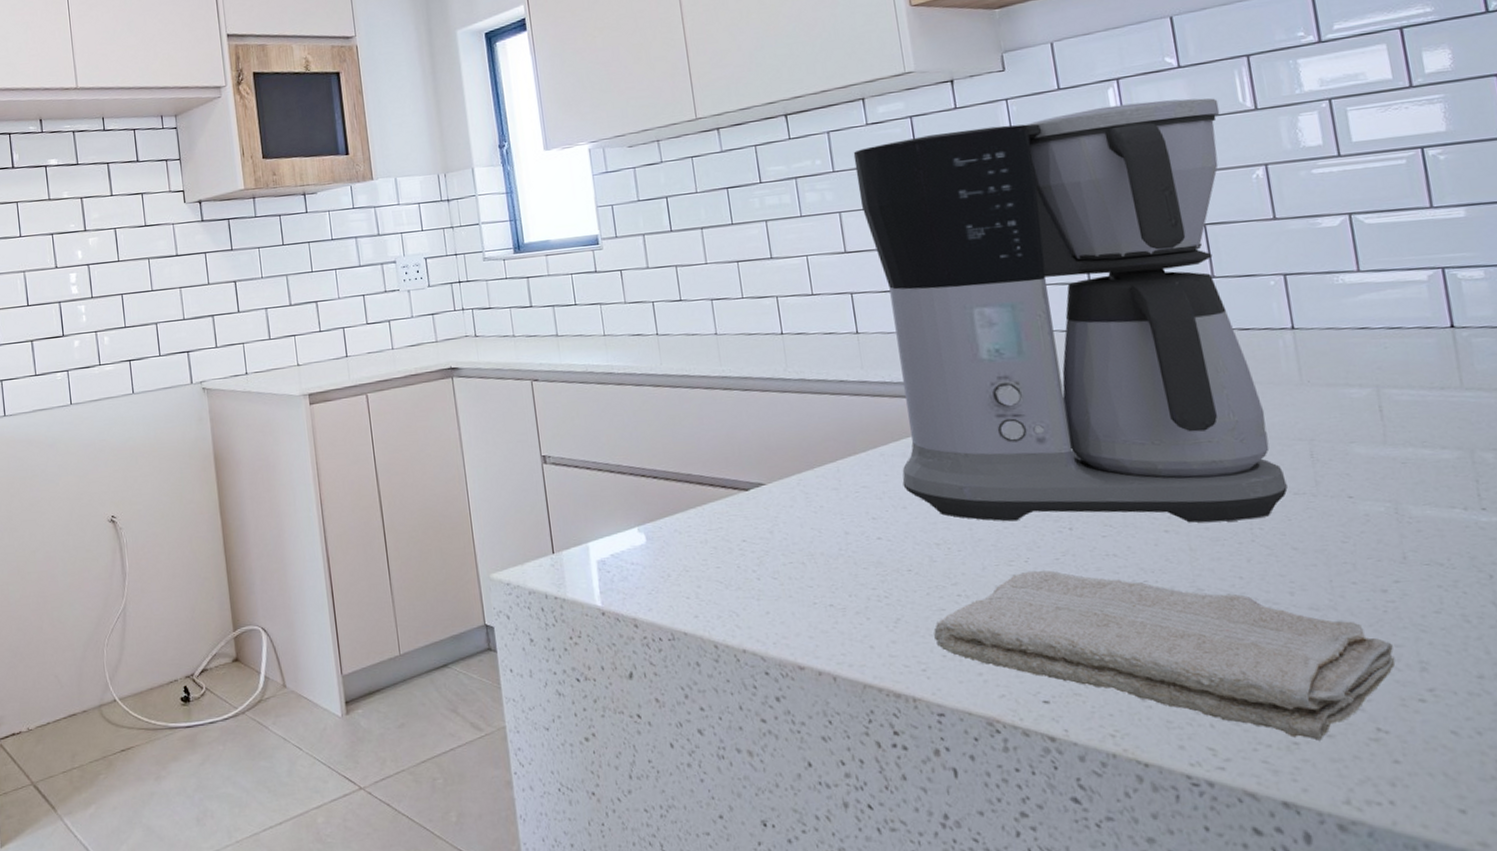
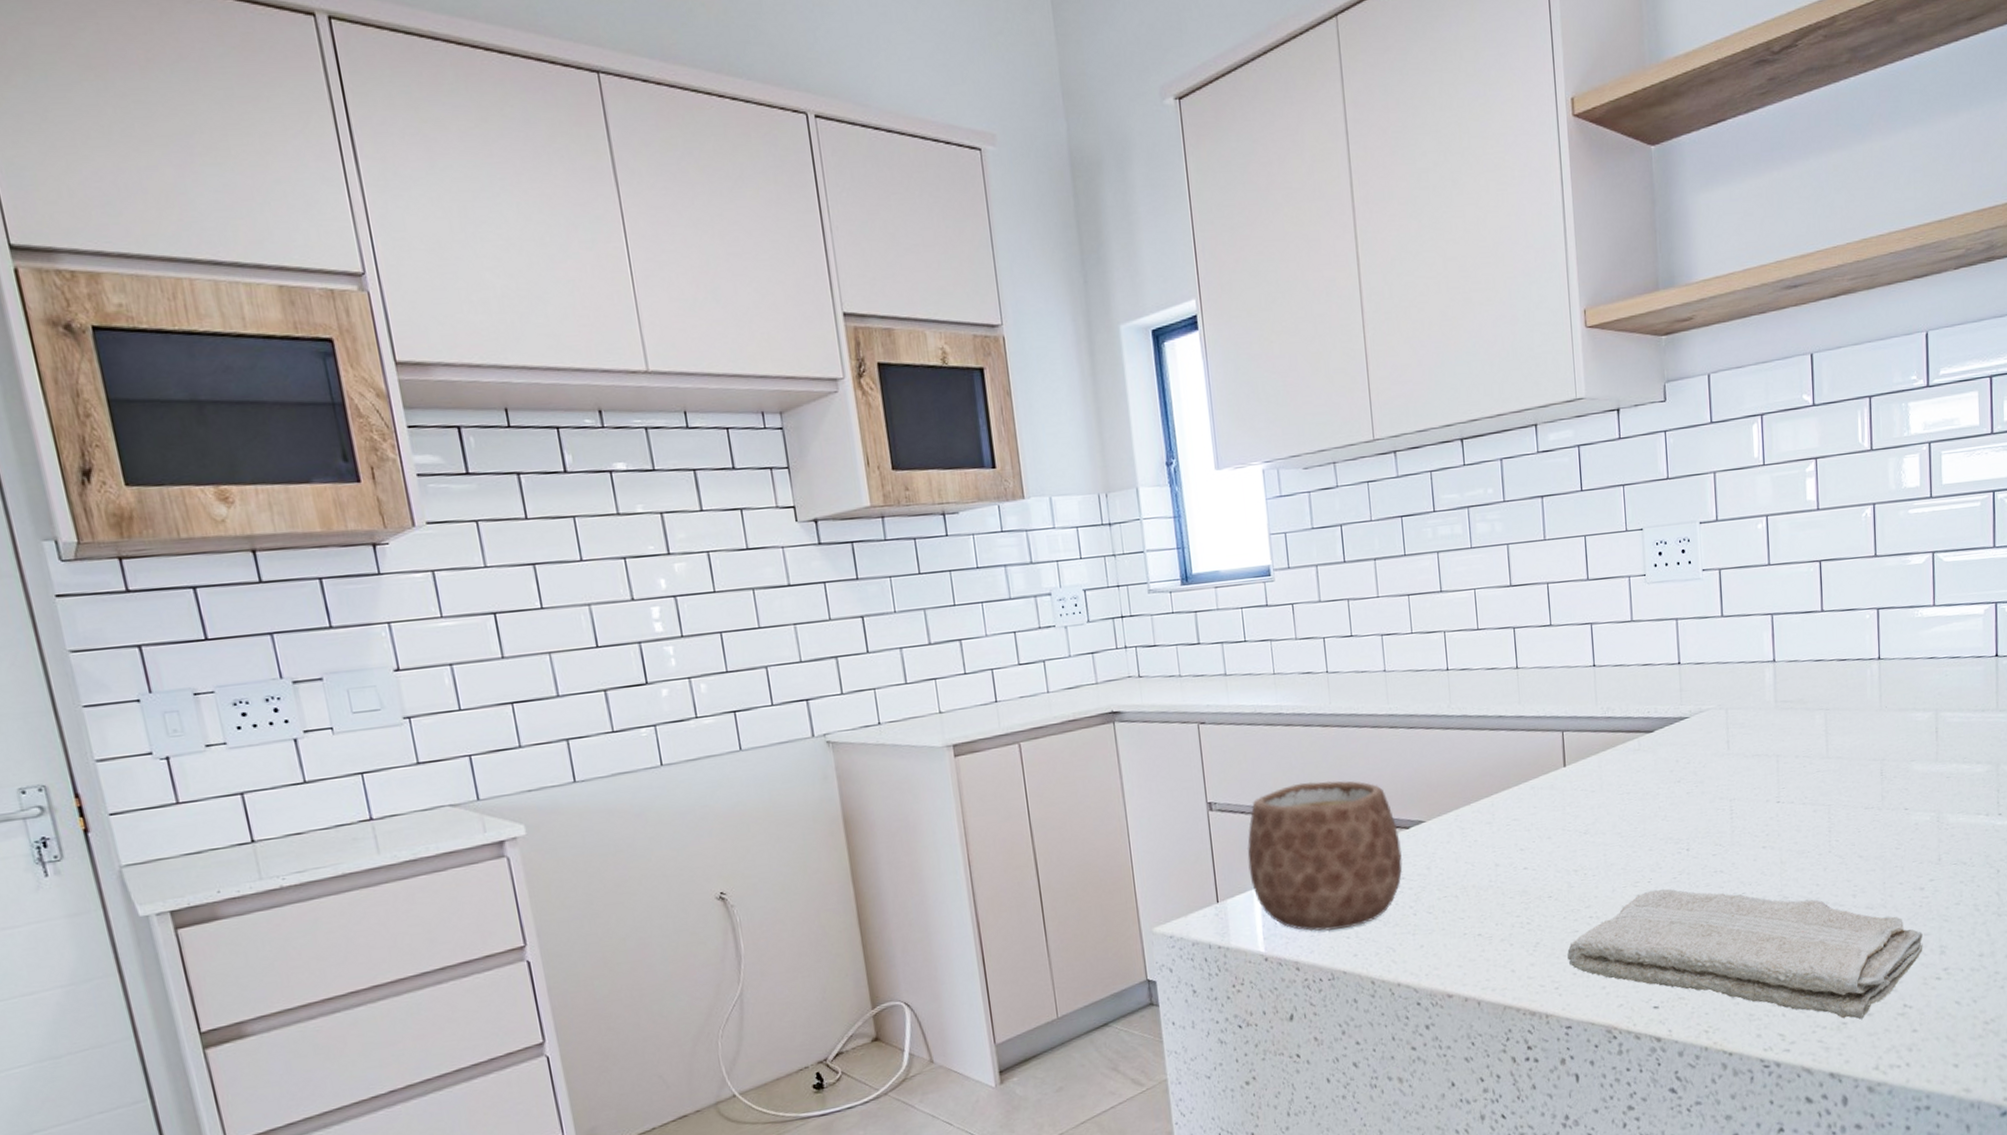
mug: none [582,439,744,589] -> present [1247,780,1403,932]
coffee maker: present [853,98,1288,523] -> none [1523,437,1860,846]

